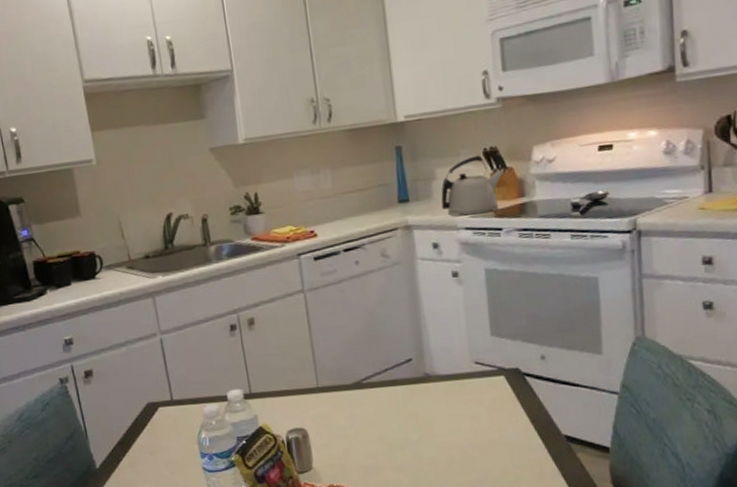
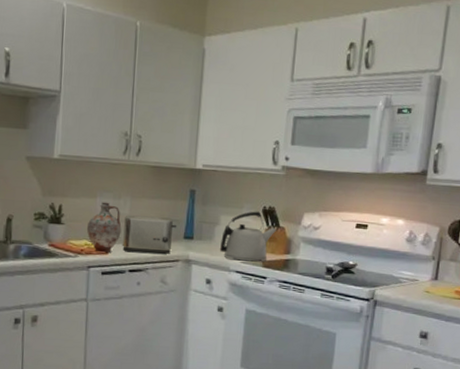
ceramic jug: none [288,179,328,237] -> present [86,202,122,253]
toaster: none [328,183,389,230] -> present [121,215,177,254]

